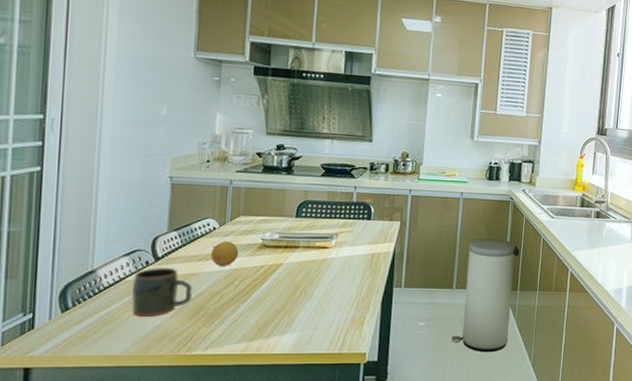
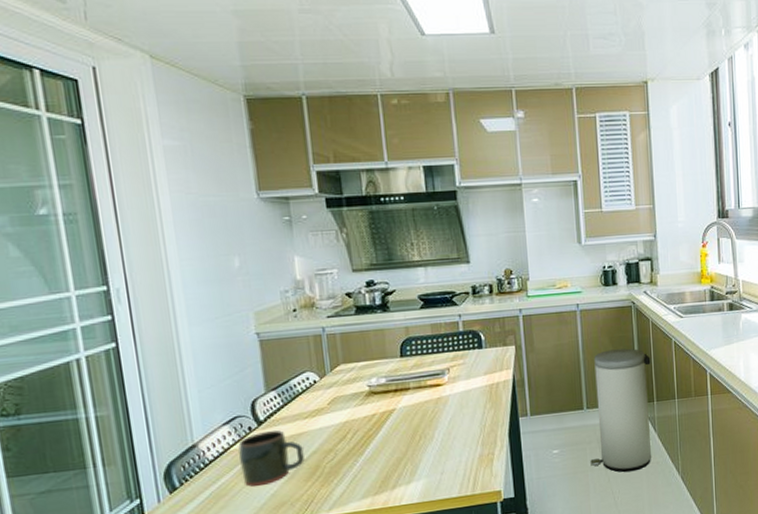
fruit: present [210,241,239,267] -> none [316,393,347,422]

